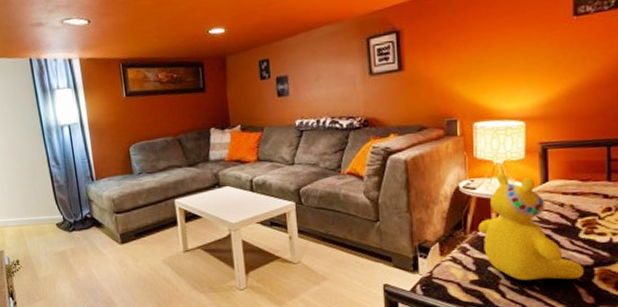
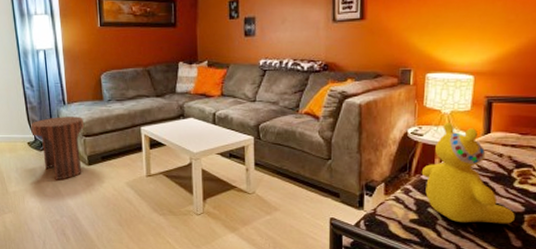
side table: none [58,192,114,262] -> present [31,116,84,180]

